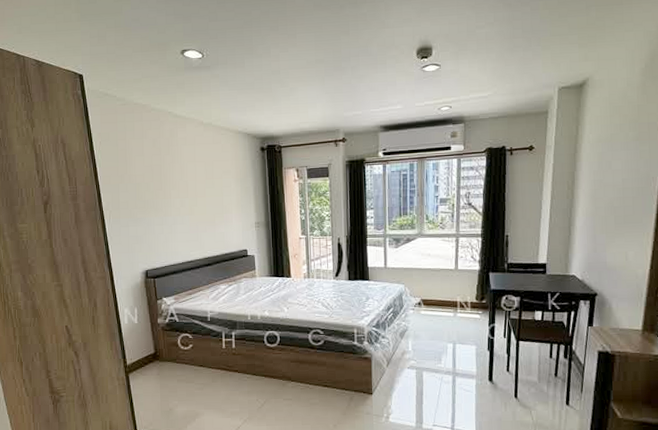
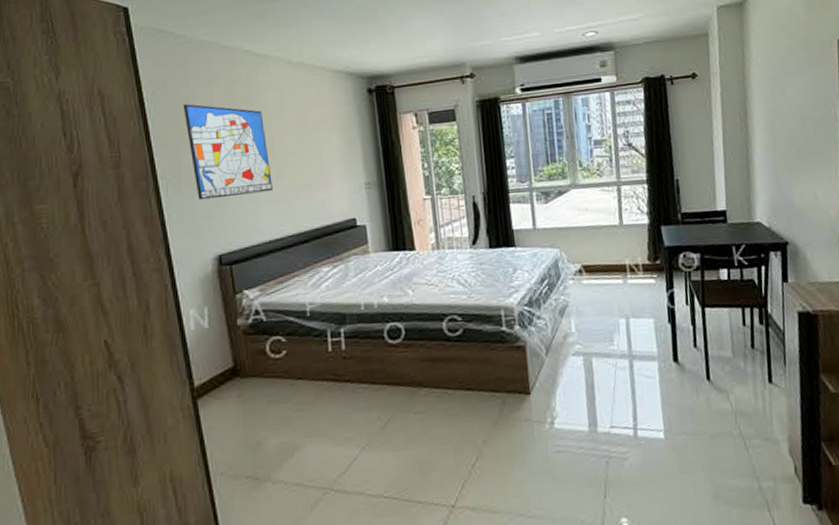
wall art: none [122,153,186,228] -> present [183,104,273,200]

